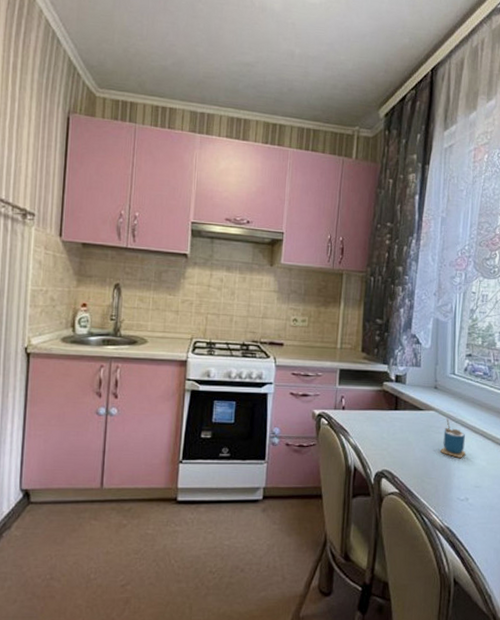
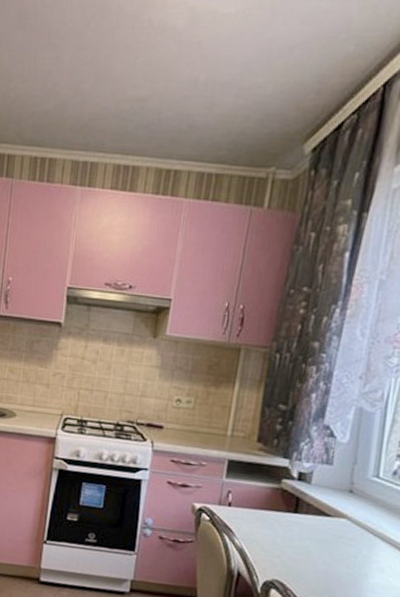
cup: present [441,418,465,458] -> none [350,529,386,579]

